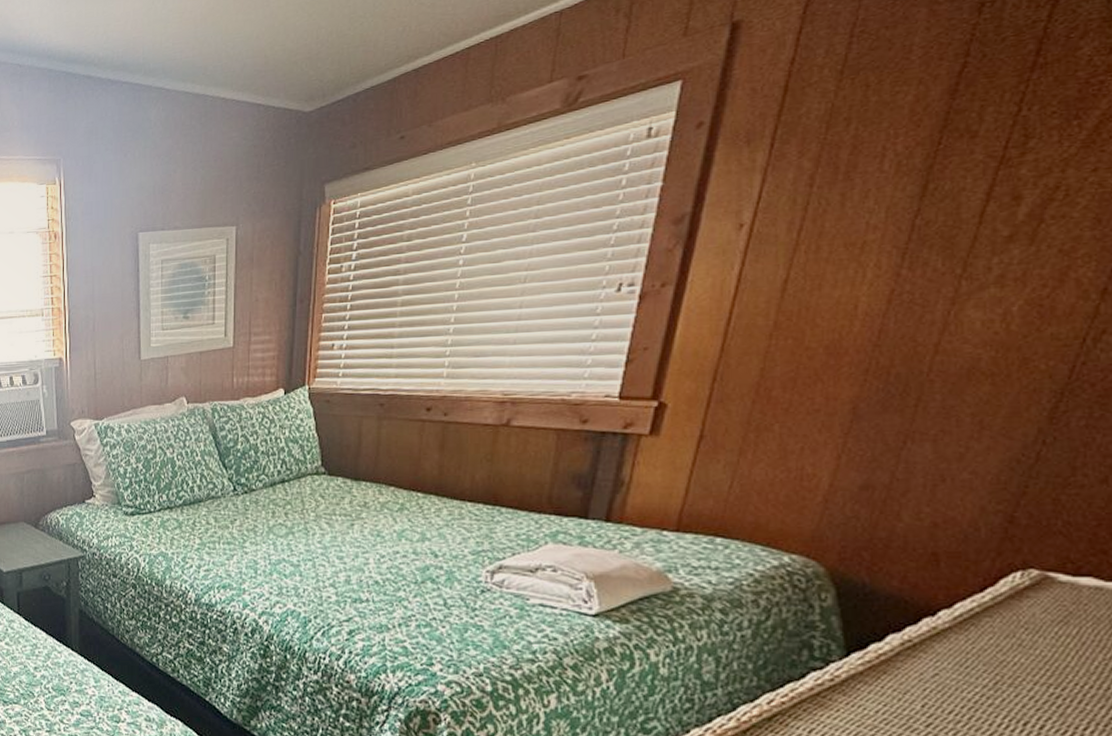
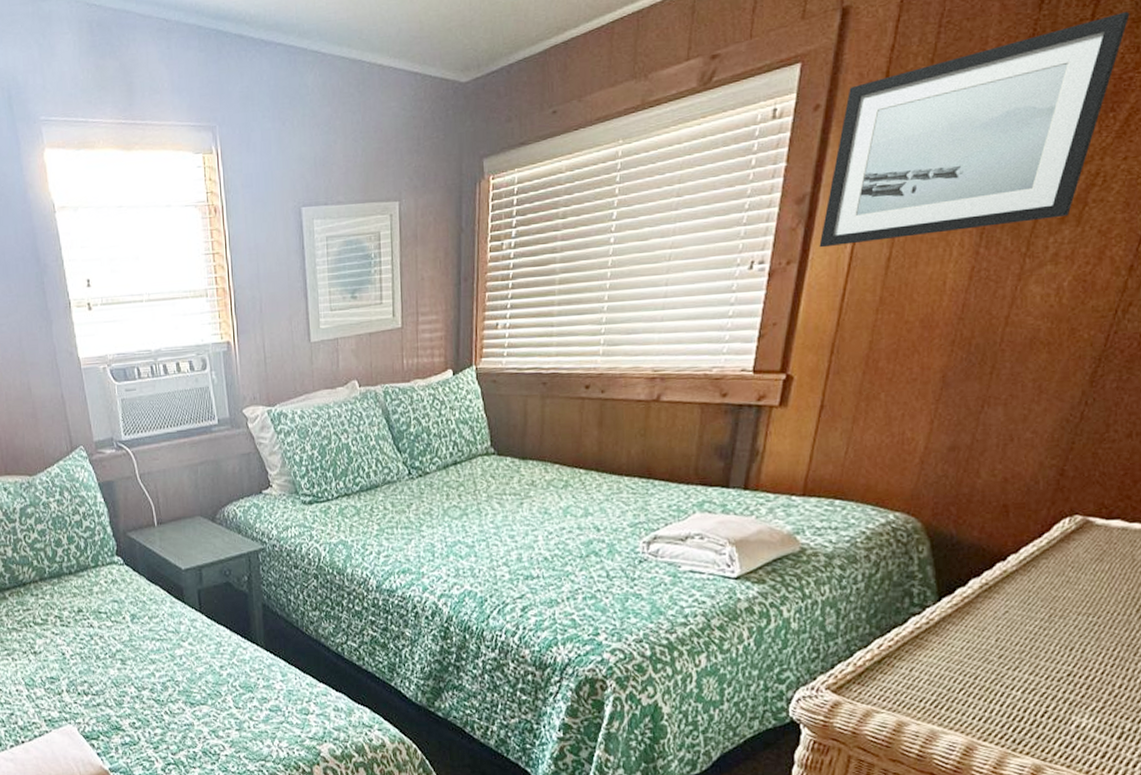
wall art: none [700,10,1100,270] -> present [819,11,1130,248]

